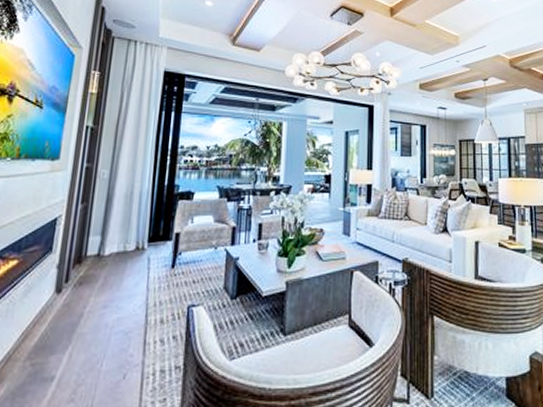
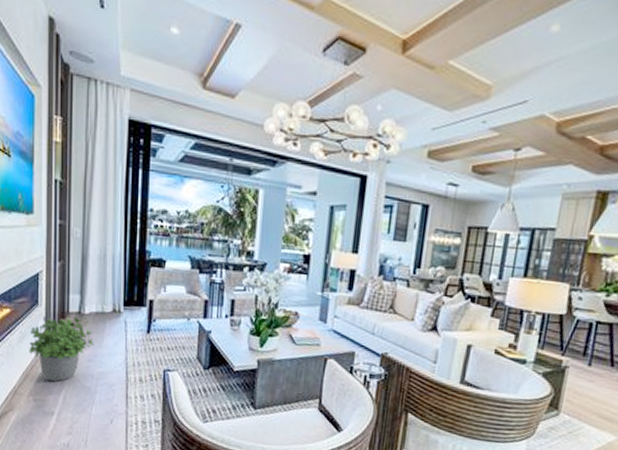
potted plant: none [33,260,111,337] -> present [29,317,93,382]

